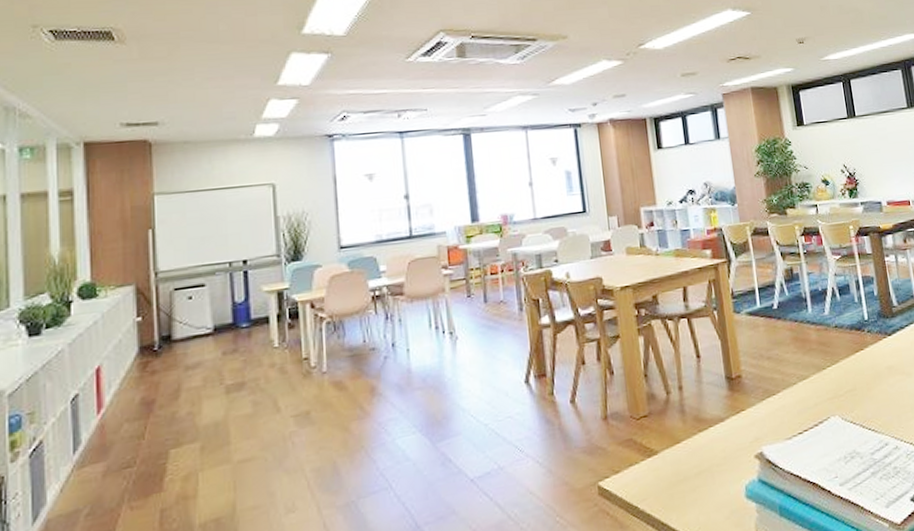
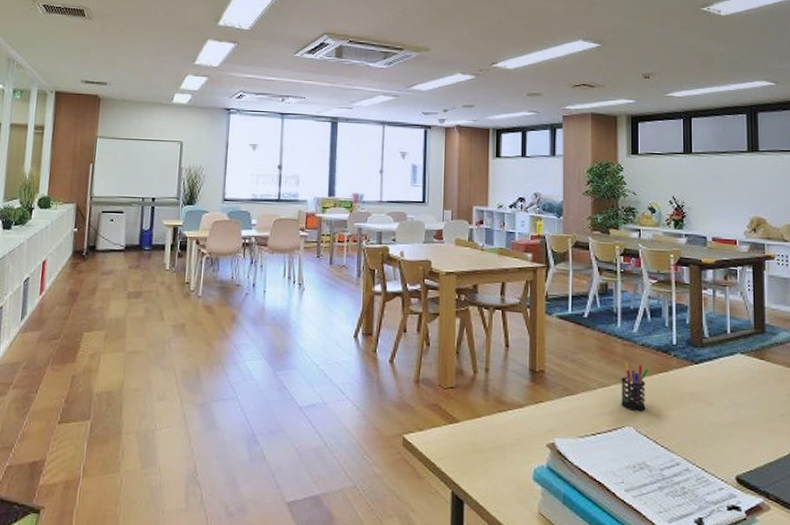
pen holder: none [820,347,848,400] -> present [621,361,650,412]

